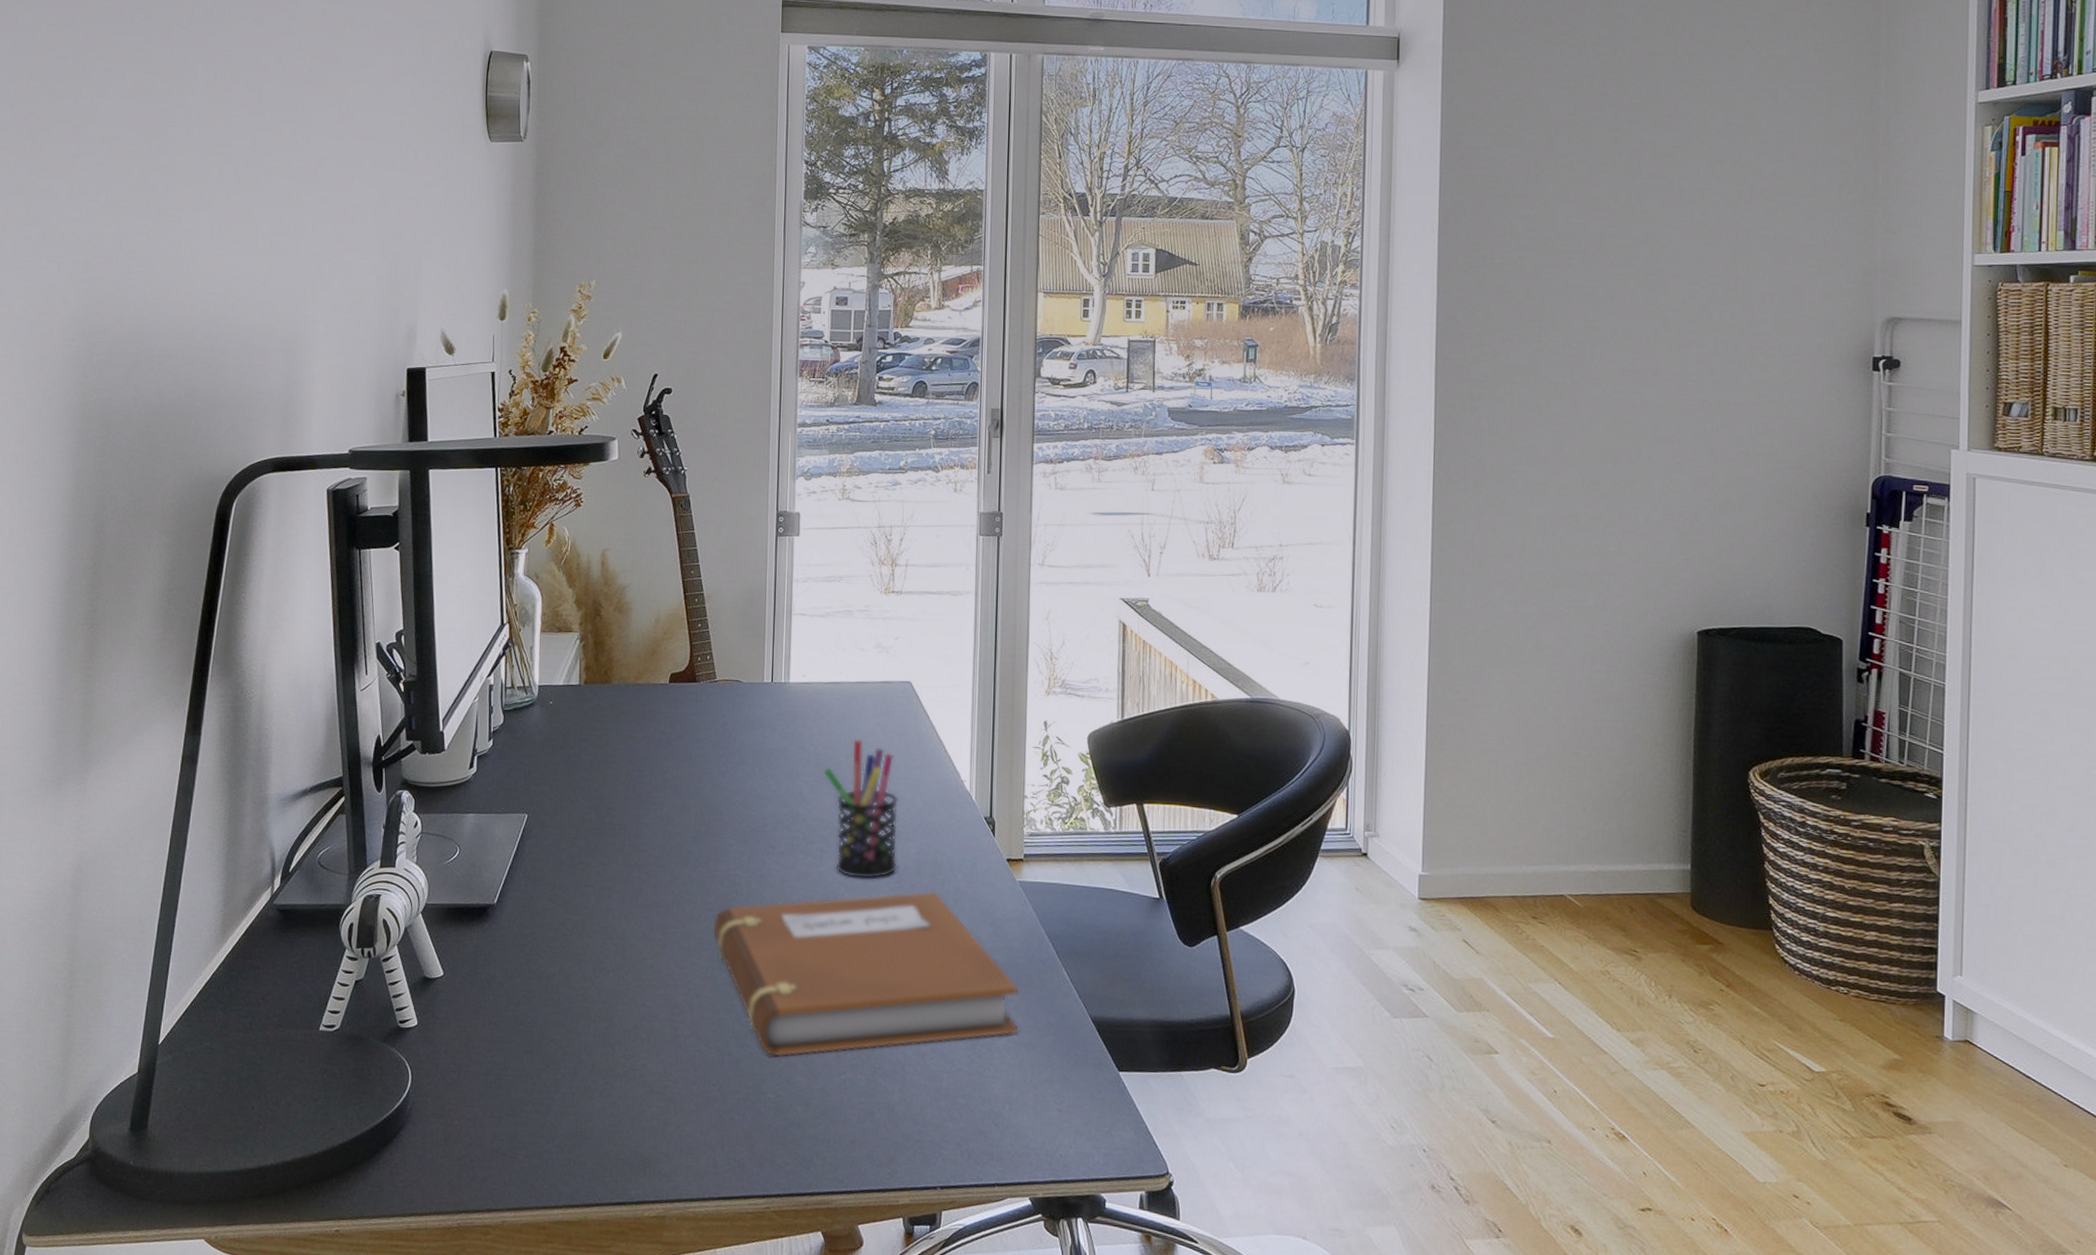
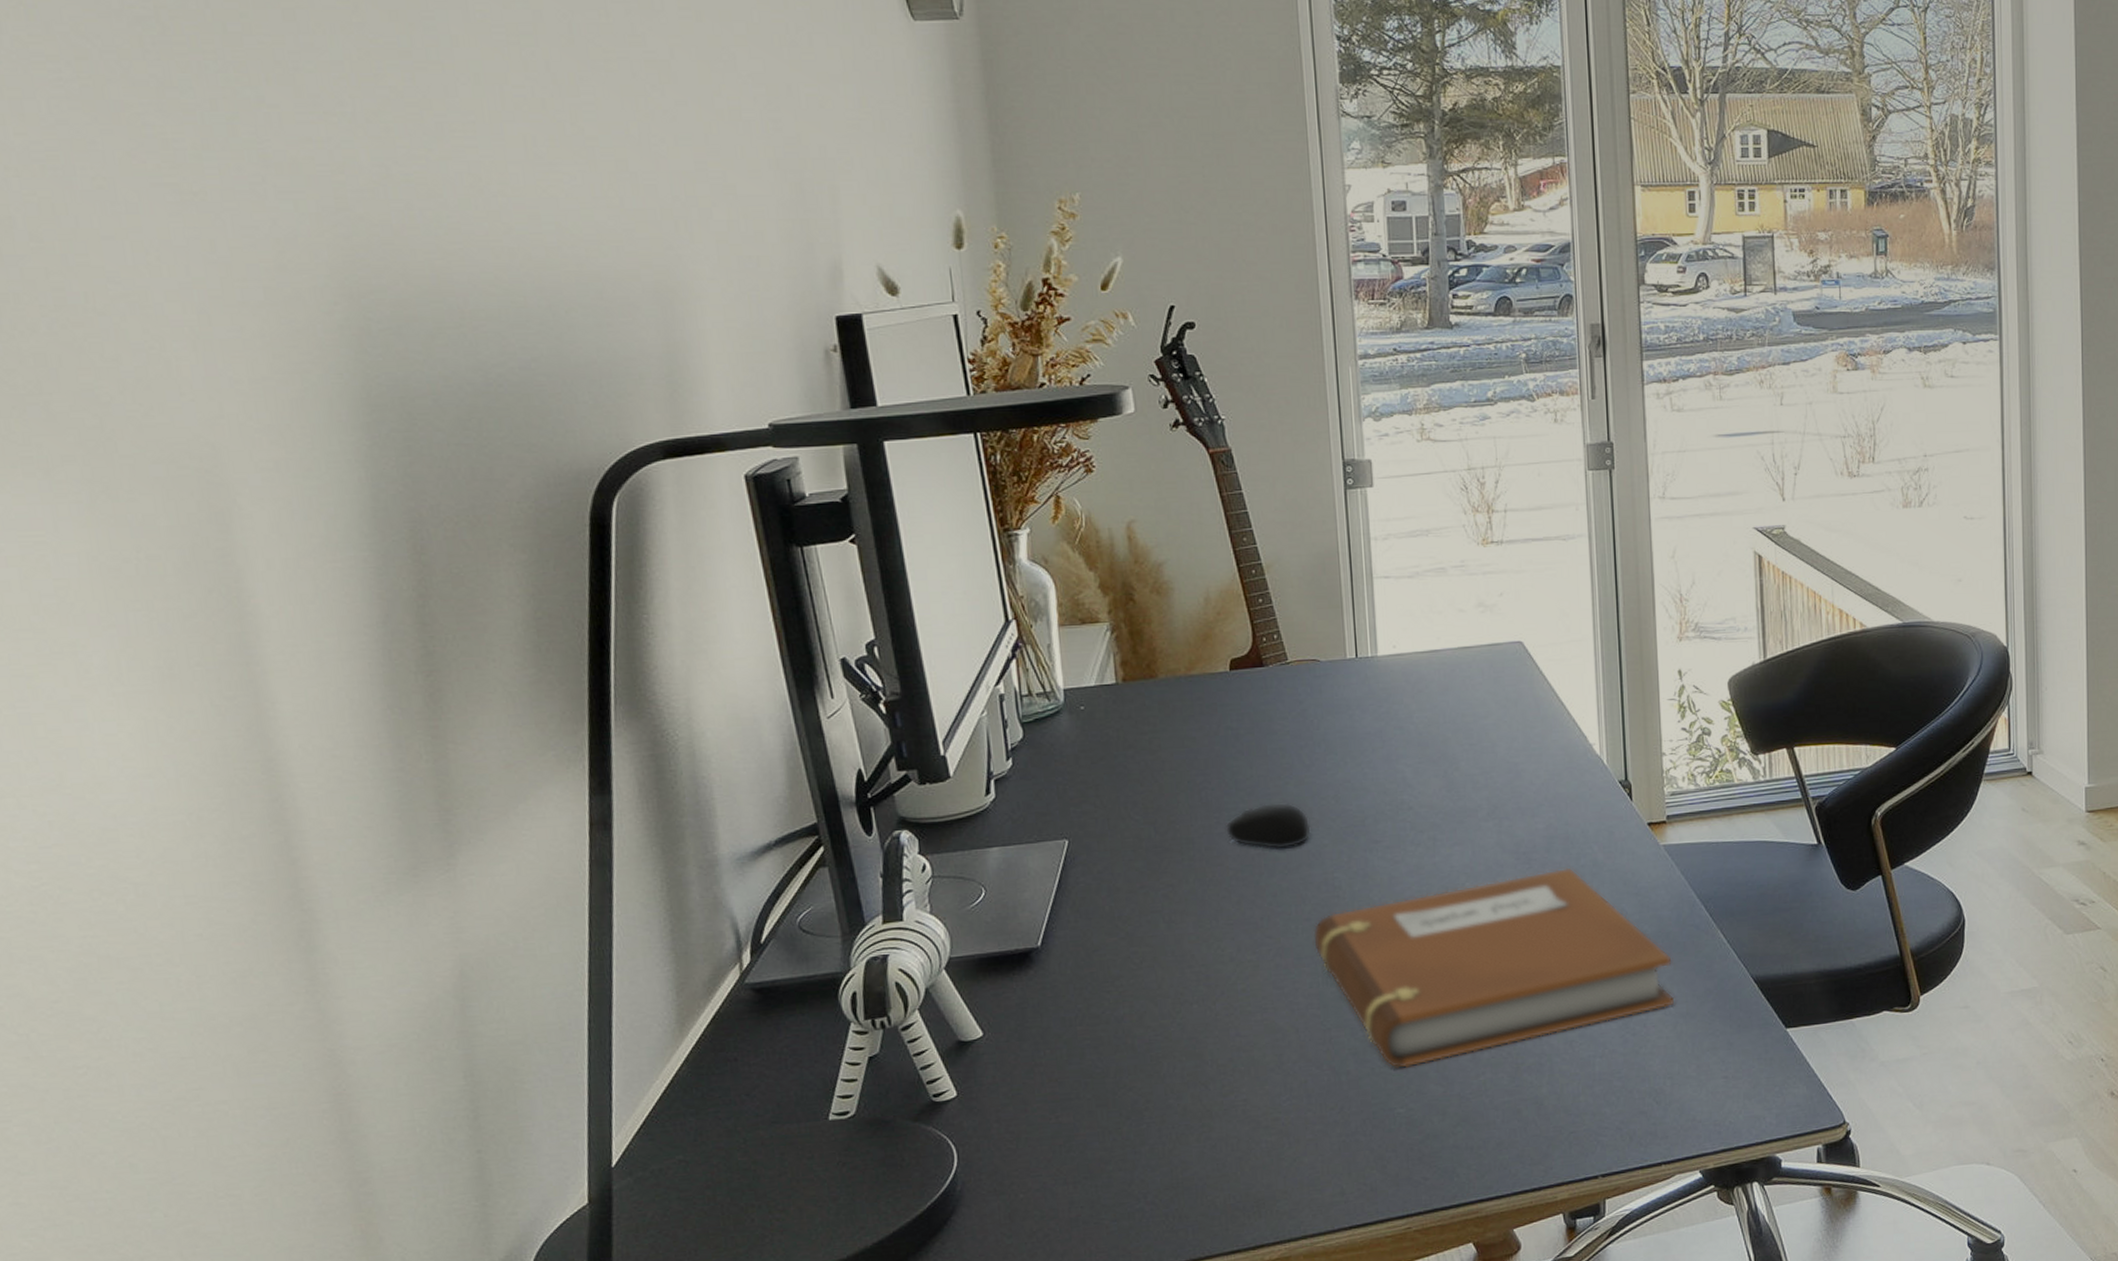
computer mouse: none [651,801,721,844] -> present [1225,802,1311,850]
pen holder: present [823,738,898,880] -> none [1428,711,1525,865]

